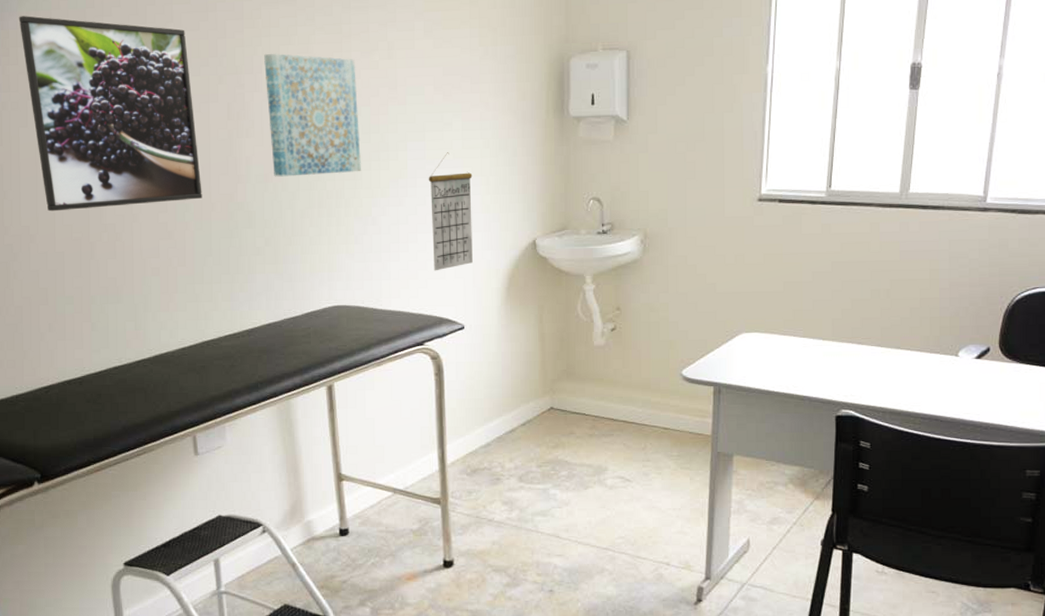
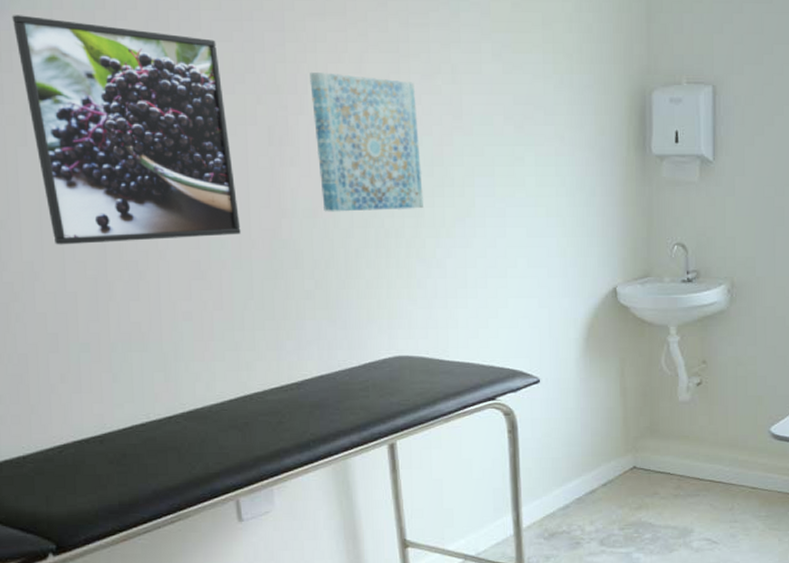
calendar: present [428,152,473,271] -> none [498,190,548,320]

